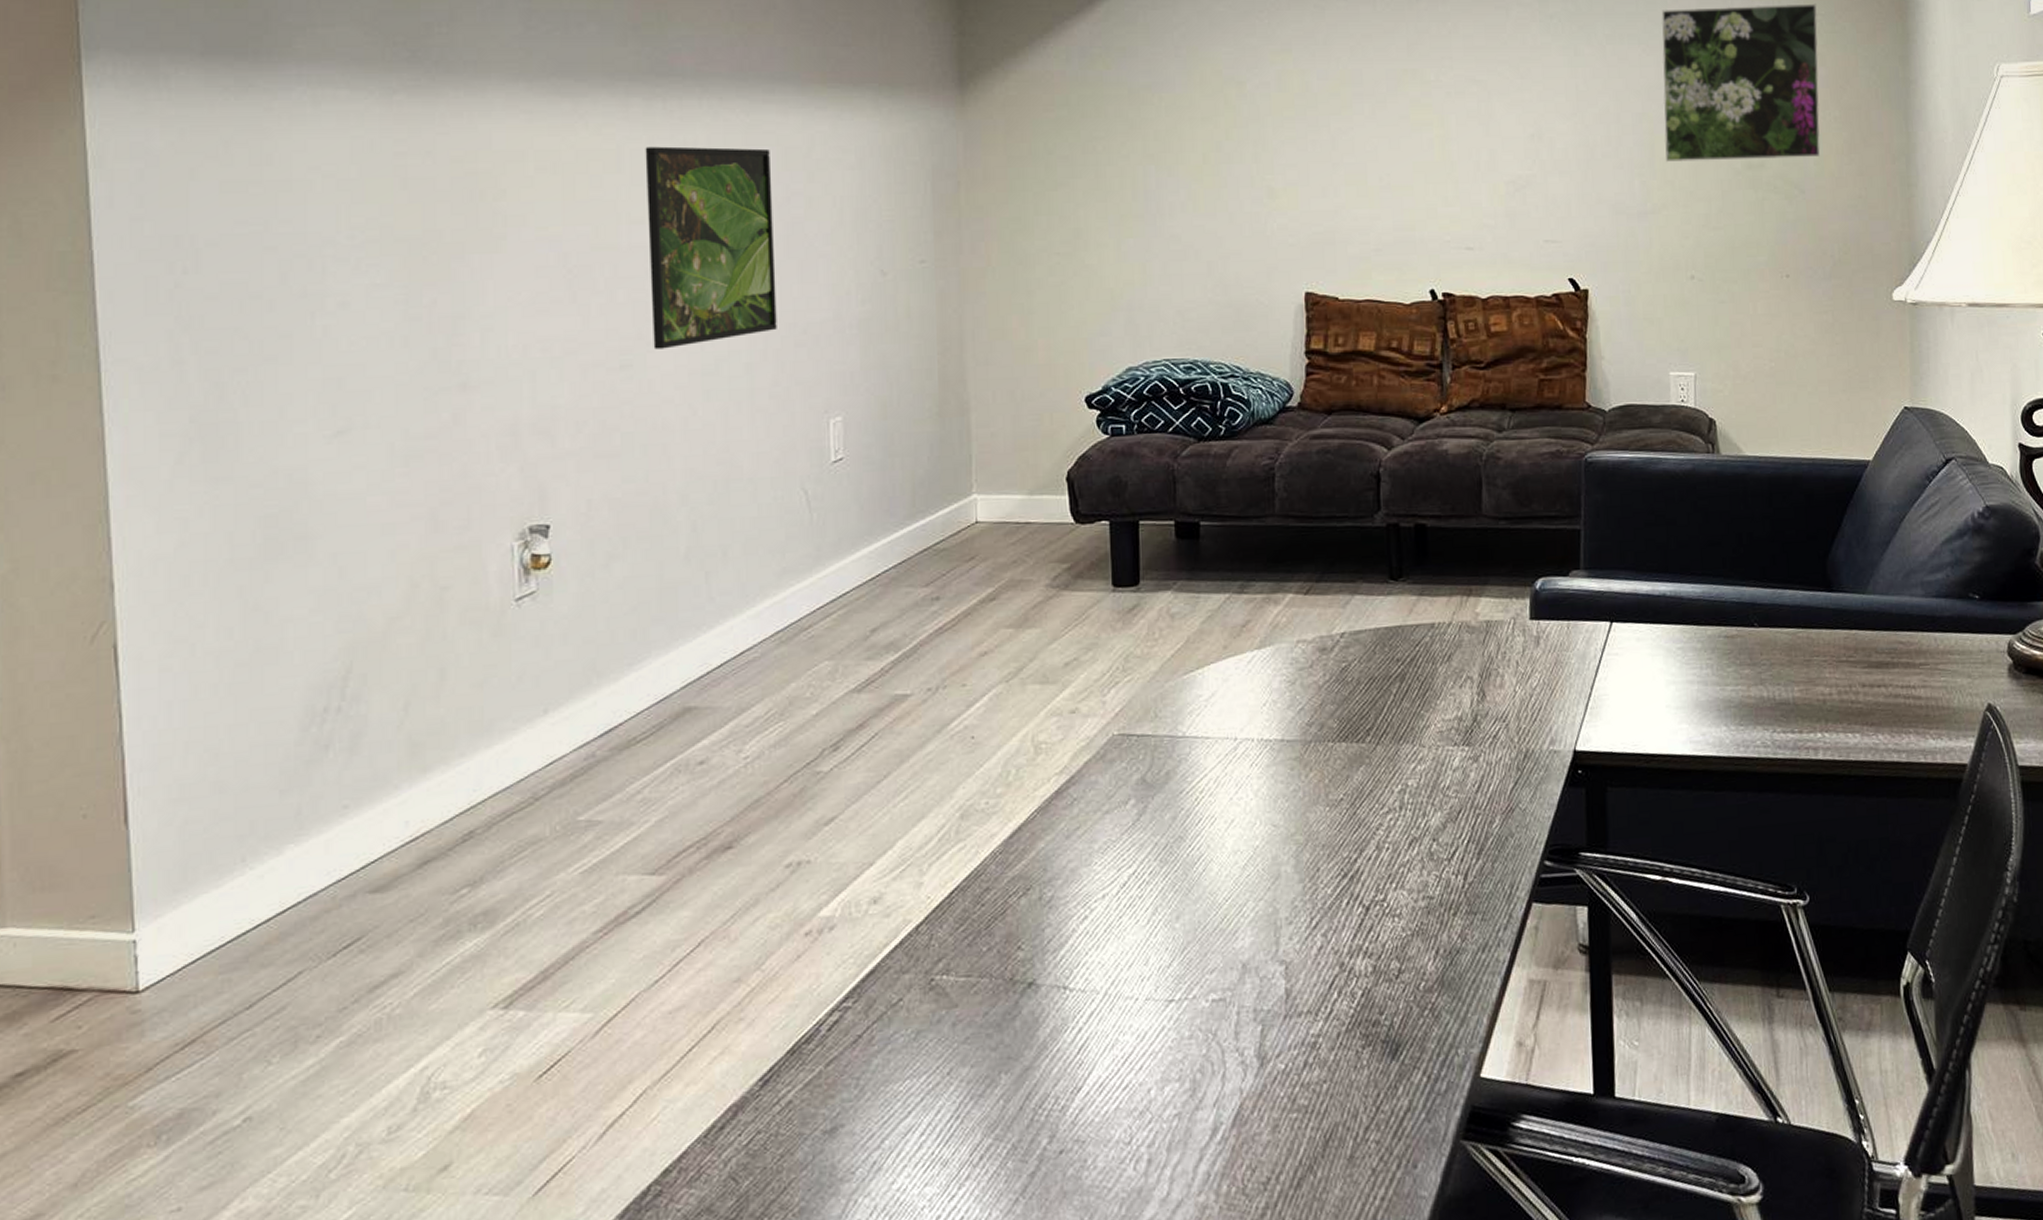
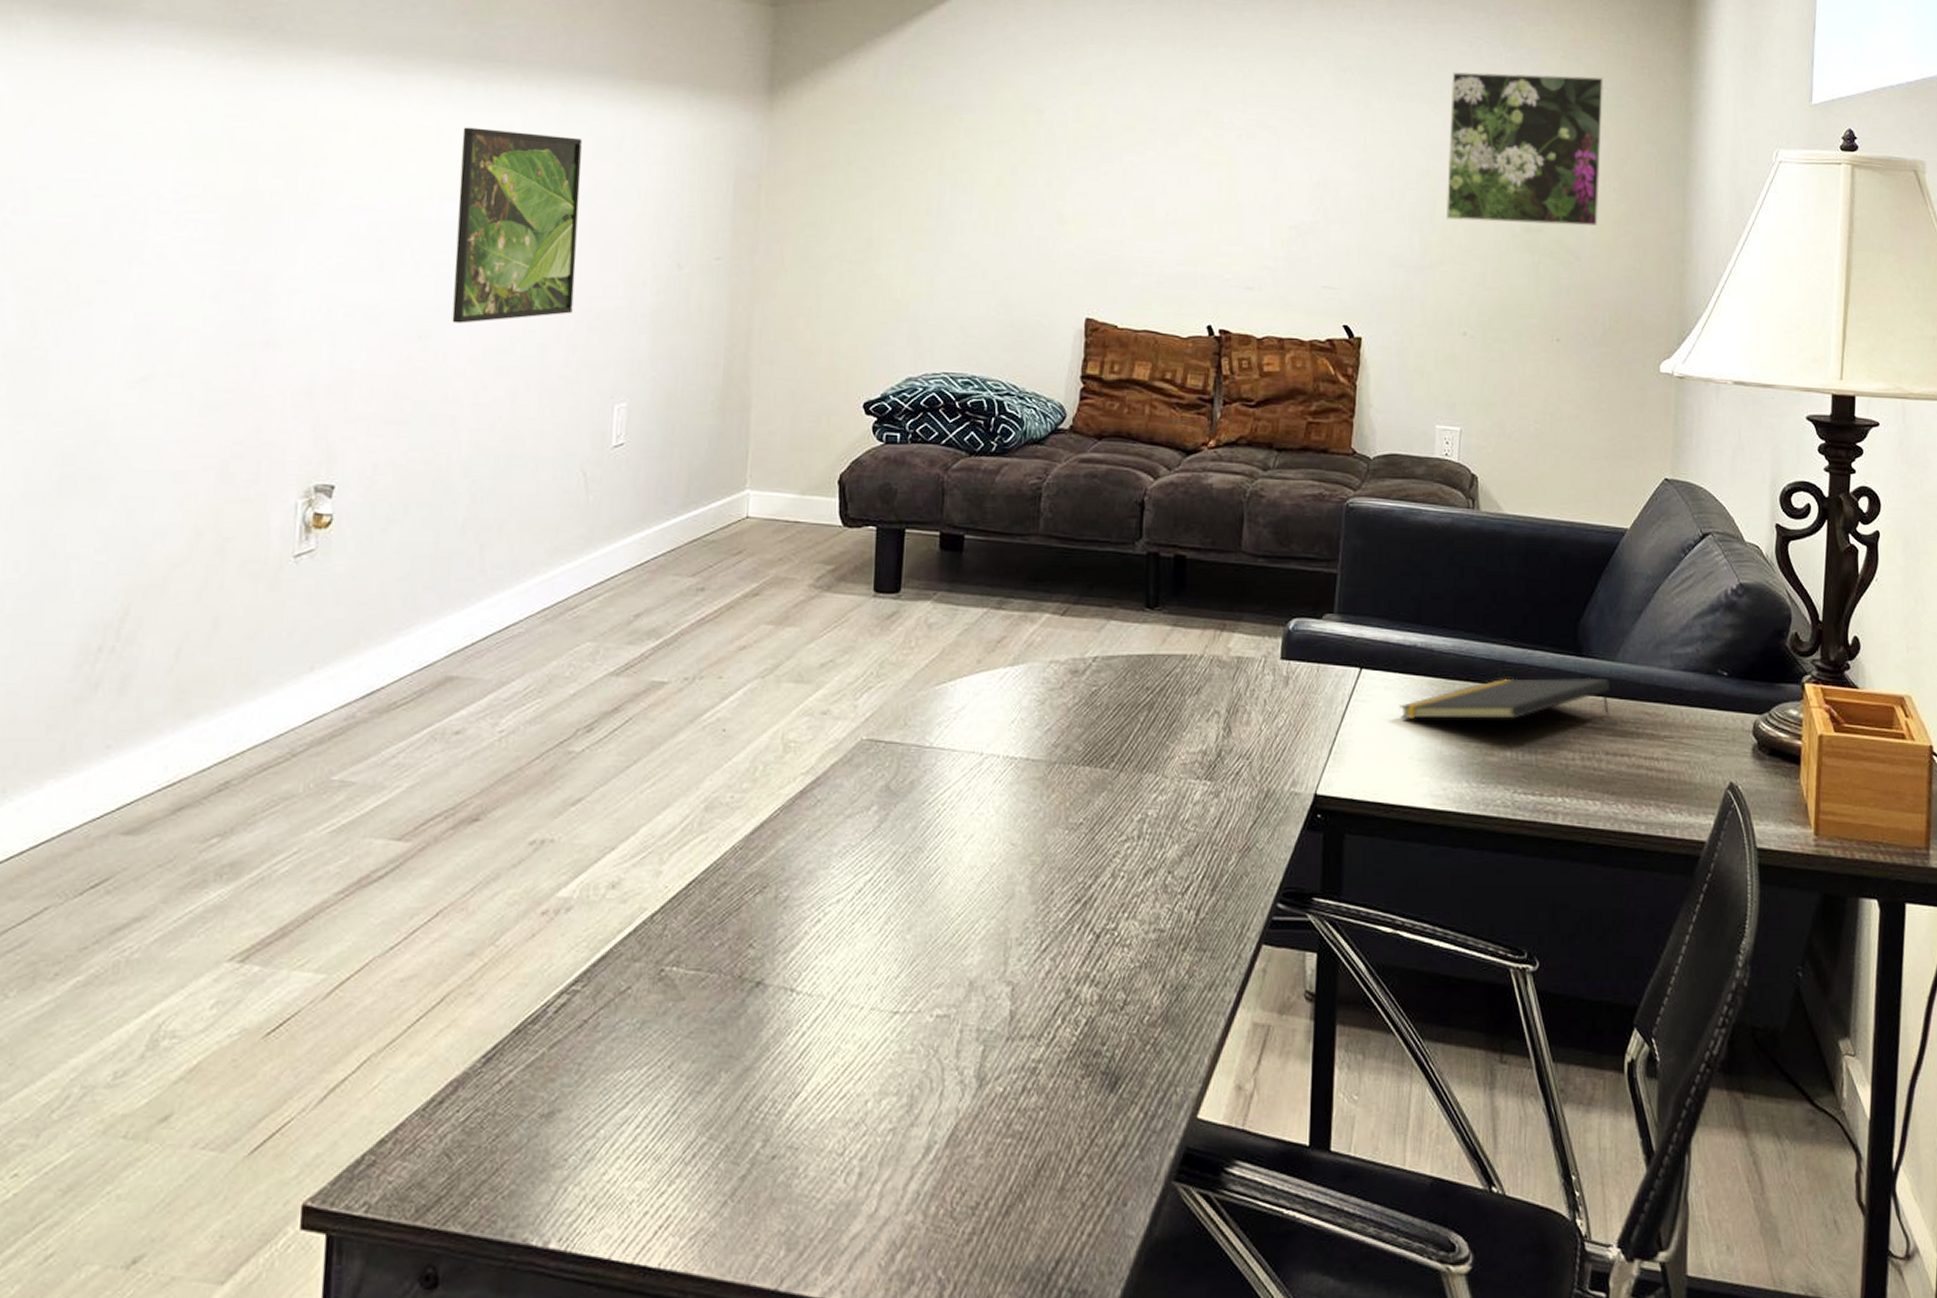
notepad: none [1653,611,1864,668] -> present [1400,677,1611,719]

